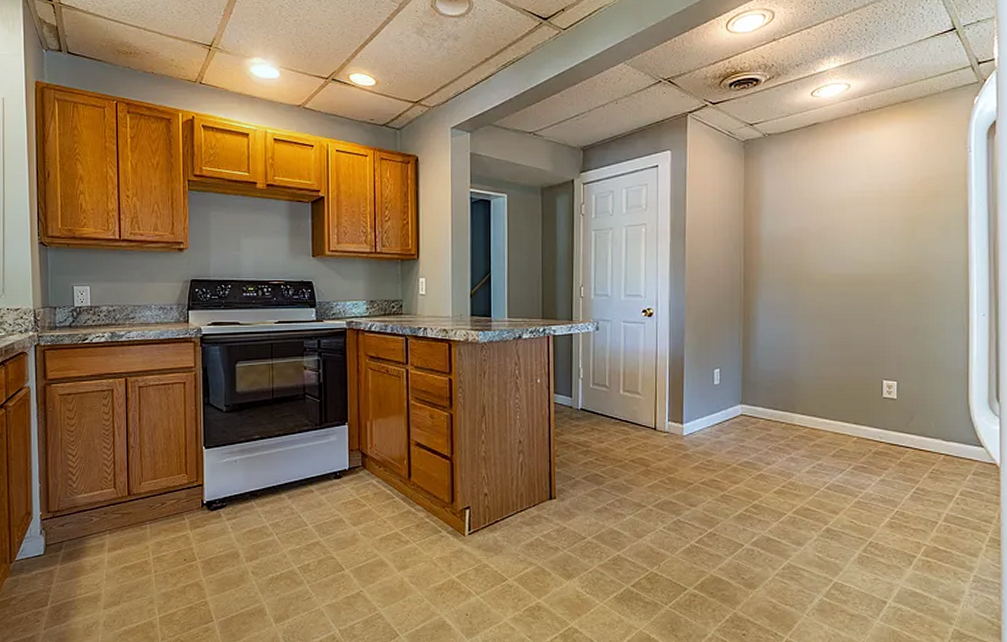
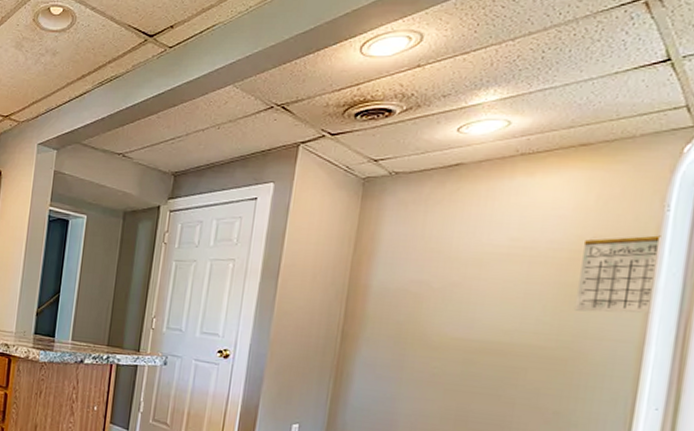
calendar: none [915,172,970,241] -> present [573,235,661,314]

